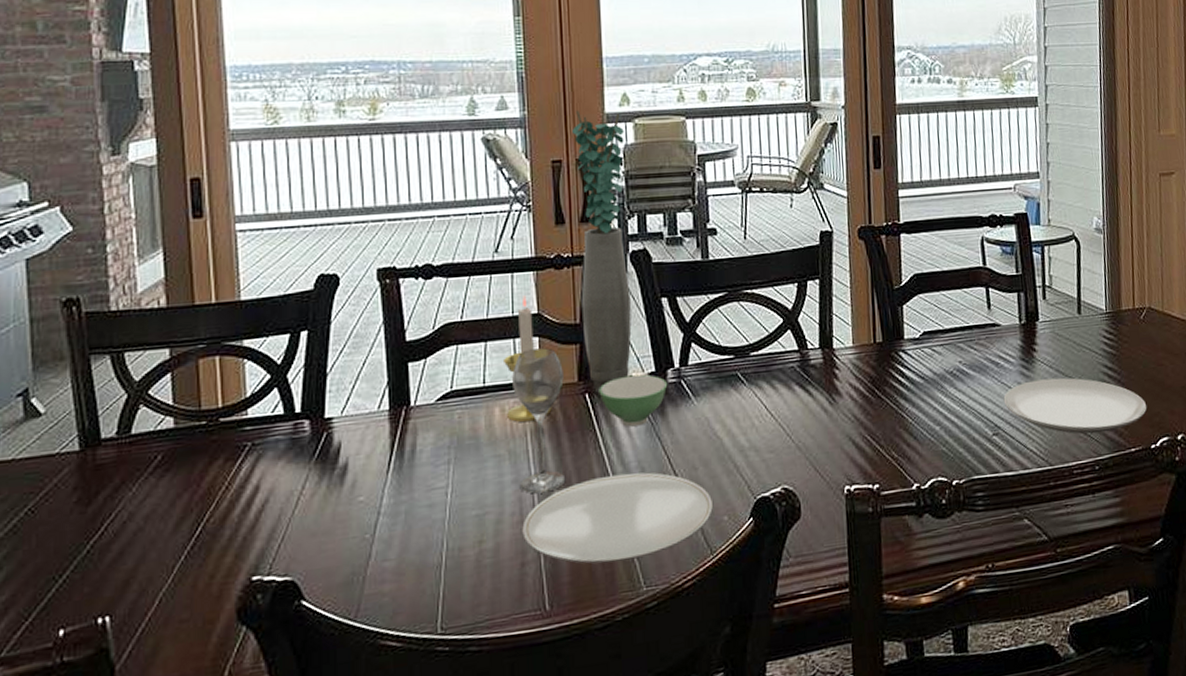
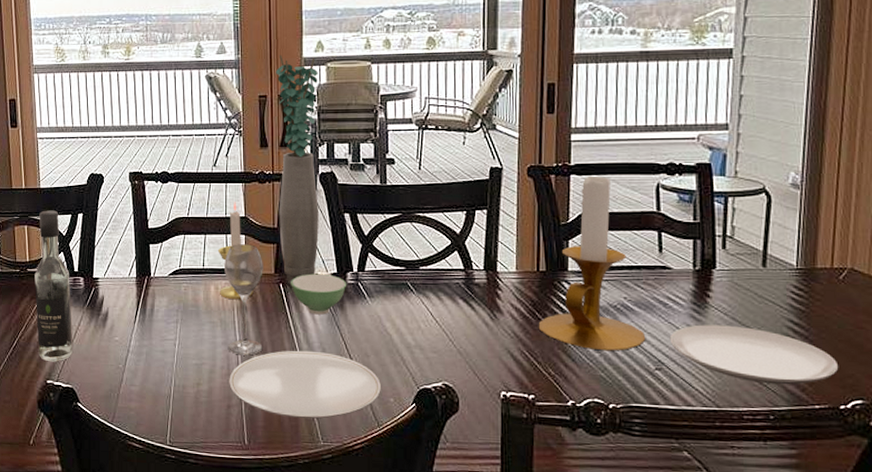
bottle: none [231,330,294,549] -> present [35,210,73,362]
candlestick: none [878,233,982,423] -> present [538,175,646,351]

